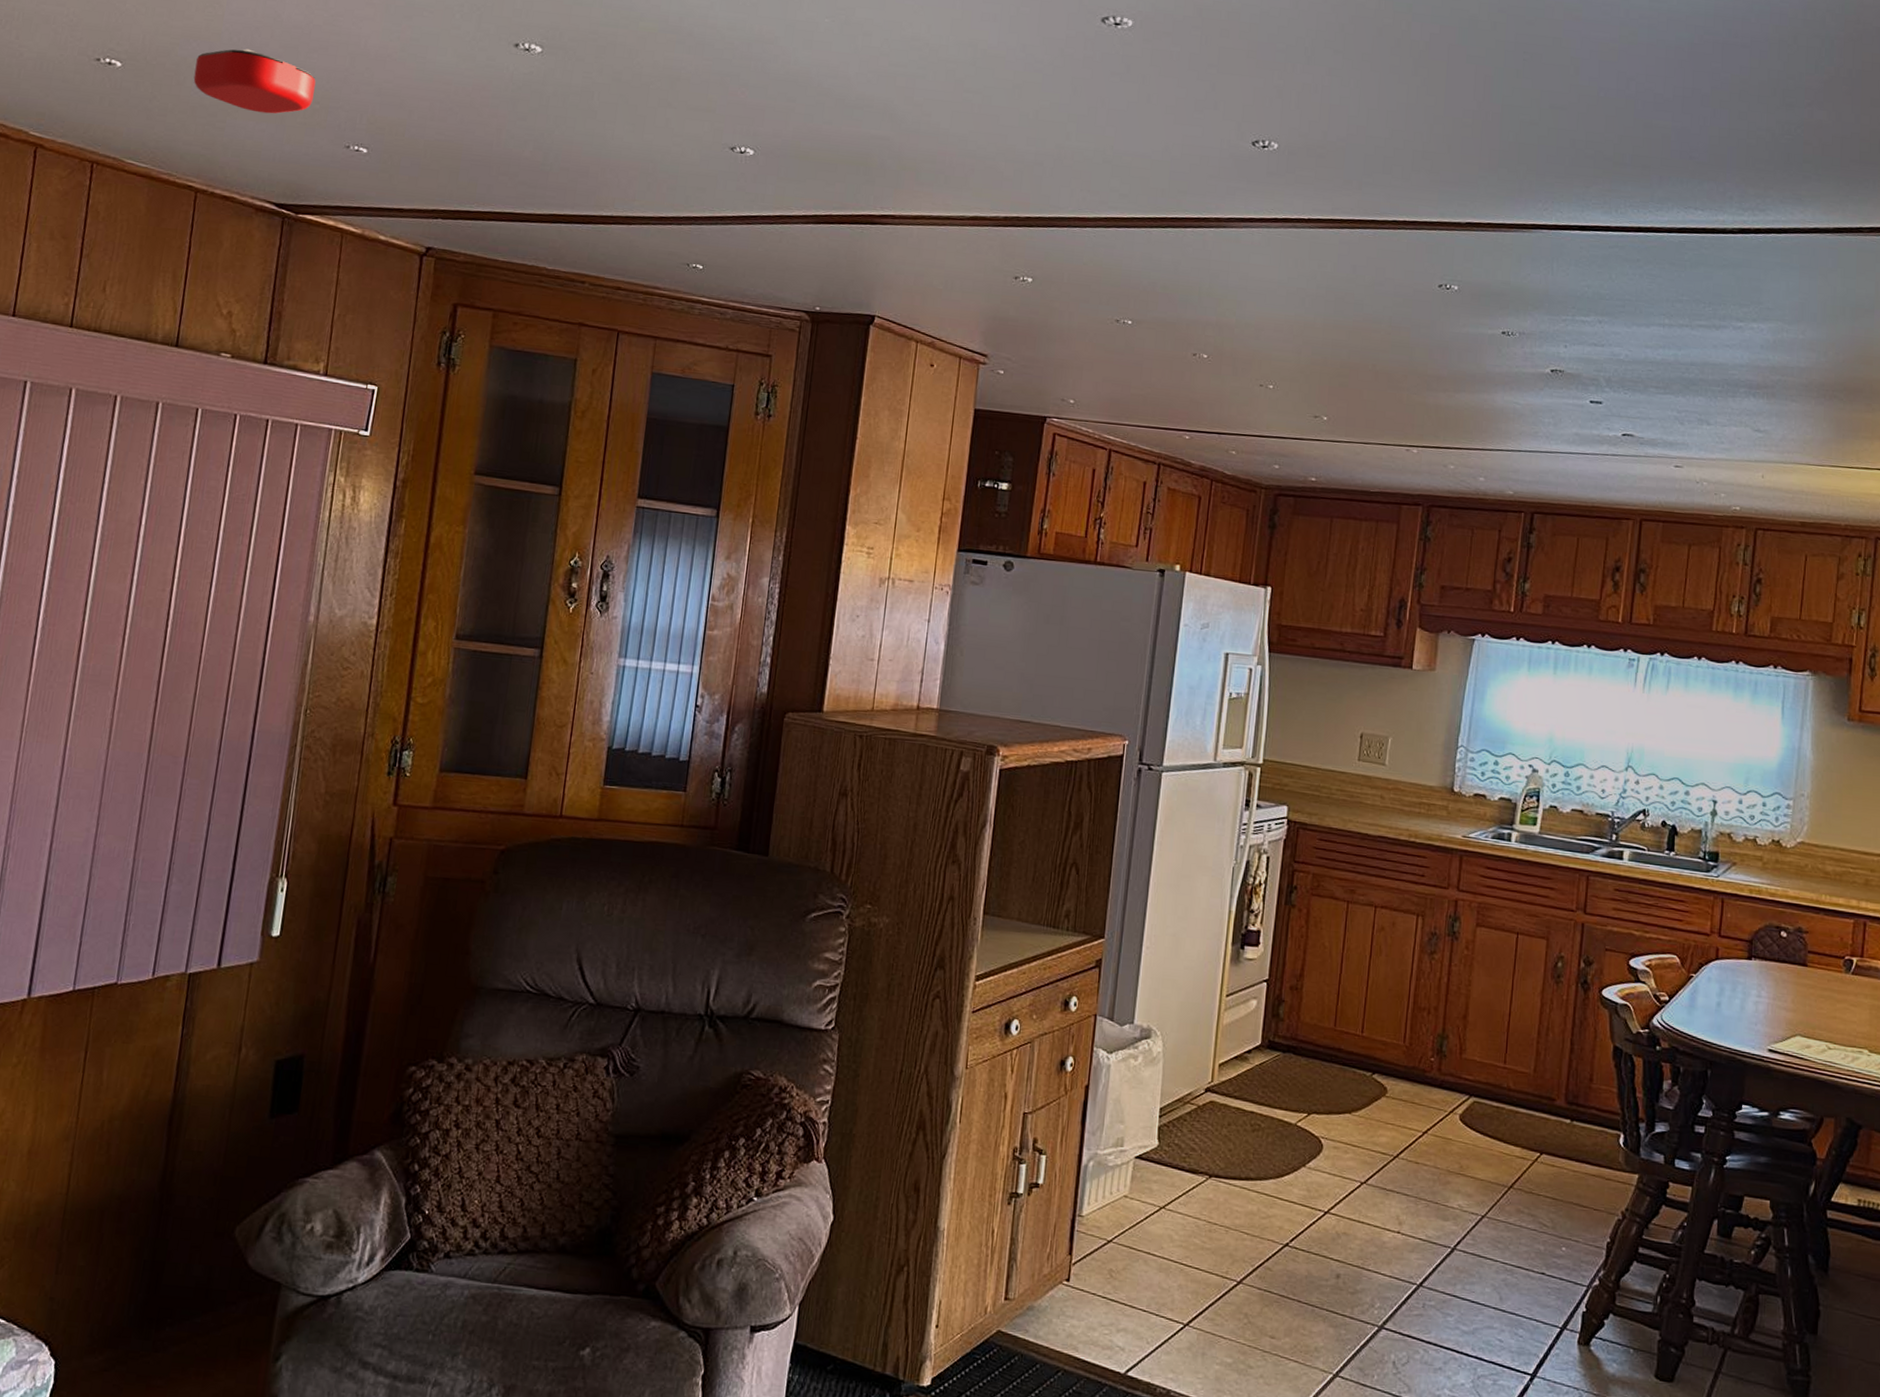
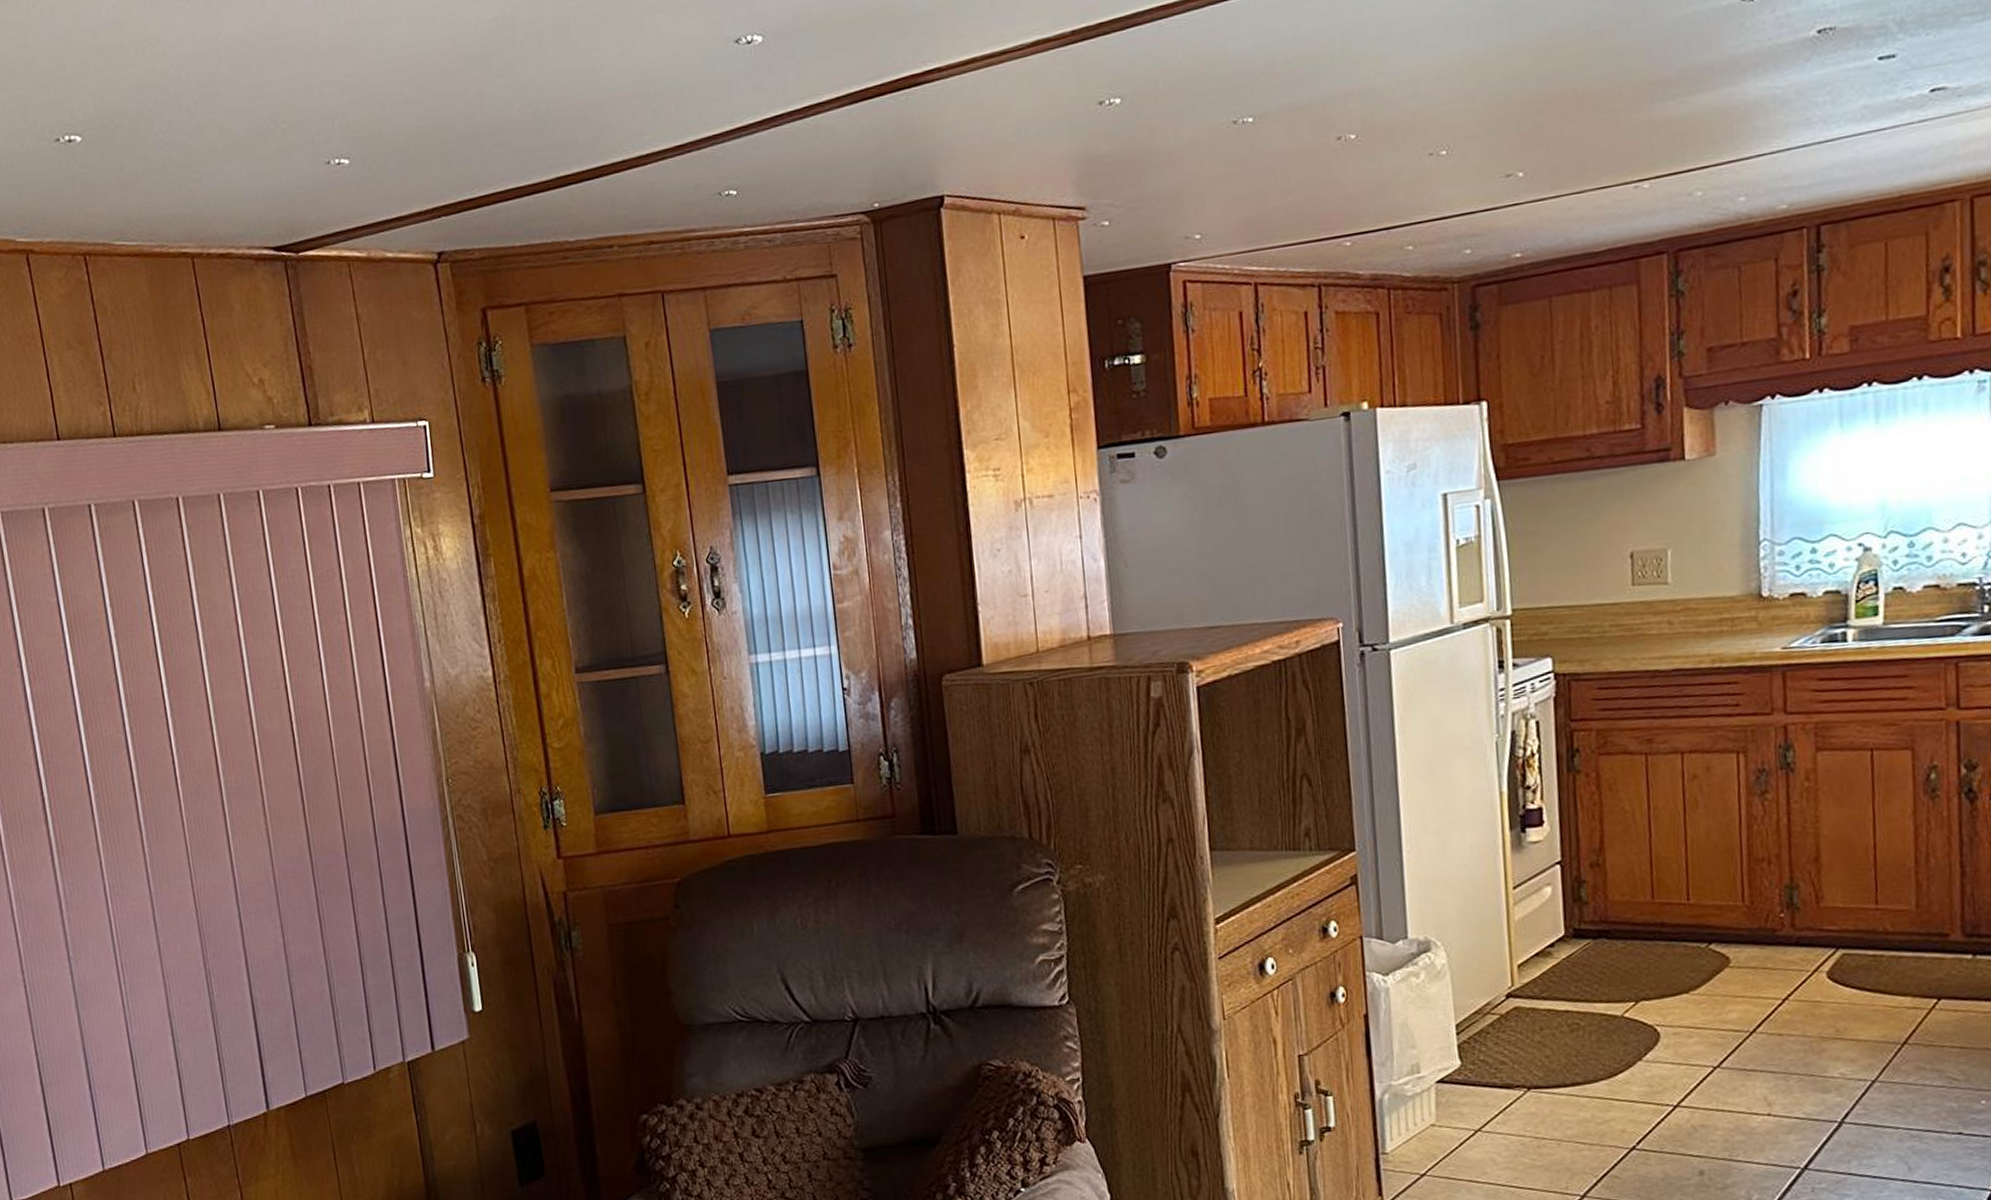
smoke detector: present [193,49,316,114] -> none [152,81,279,152]

